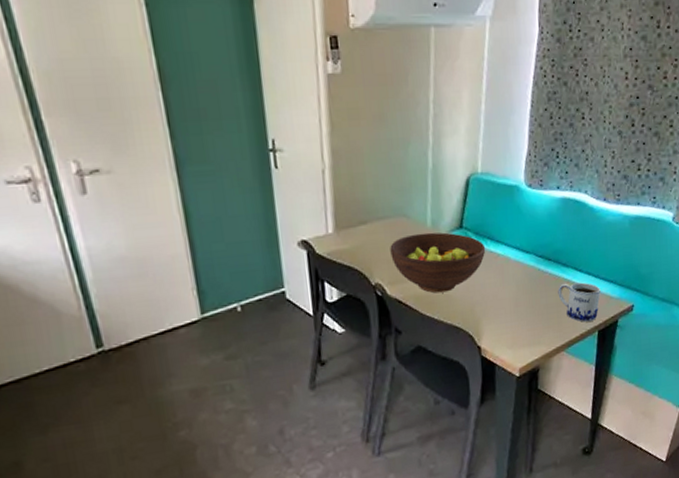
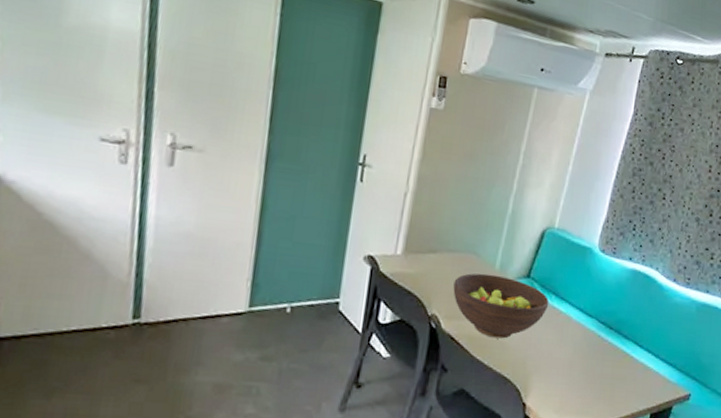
mug: present [558,282,601,322] -> none [614,355,658,402]

